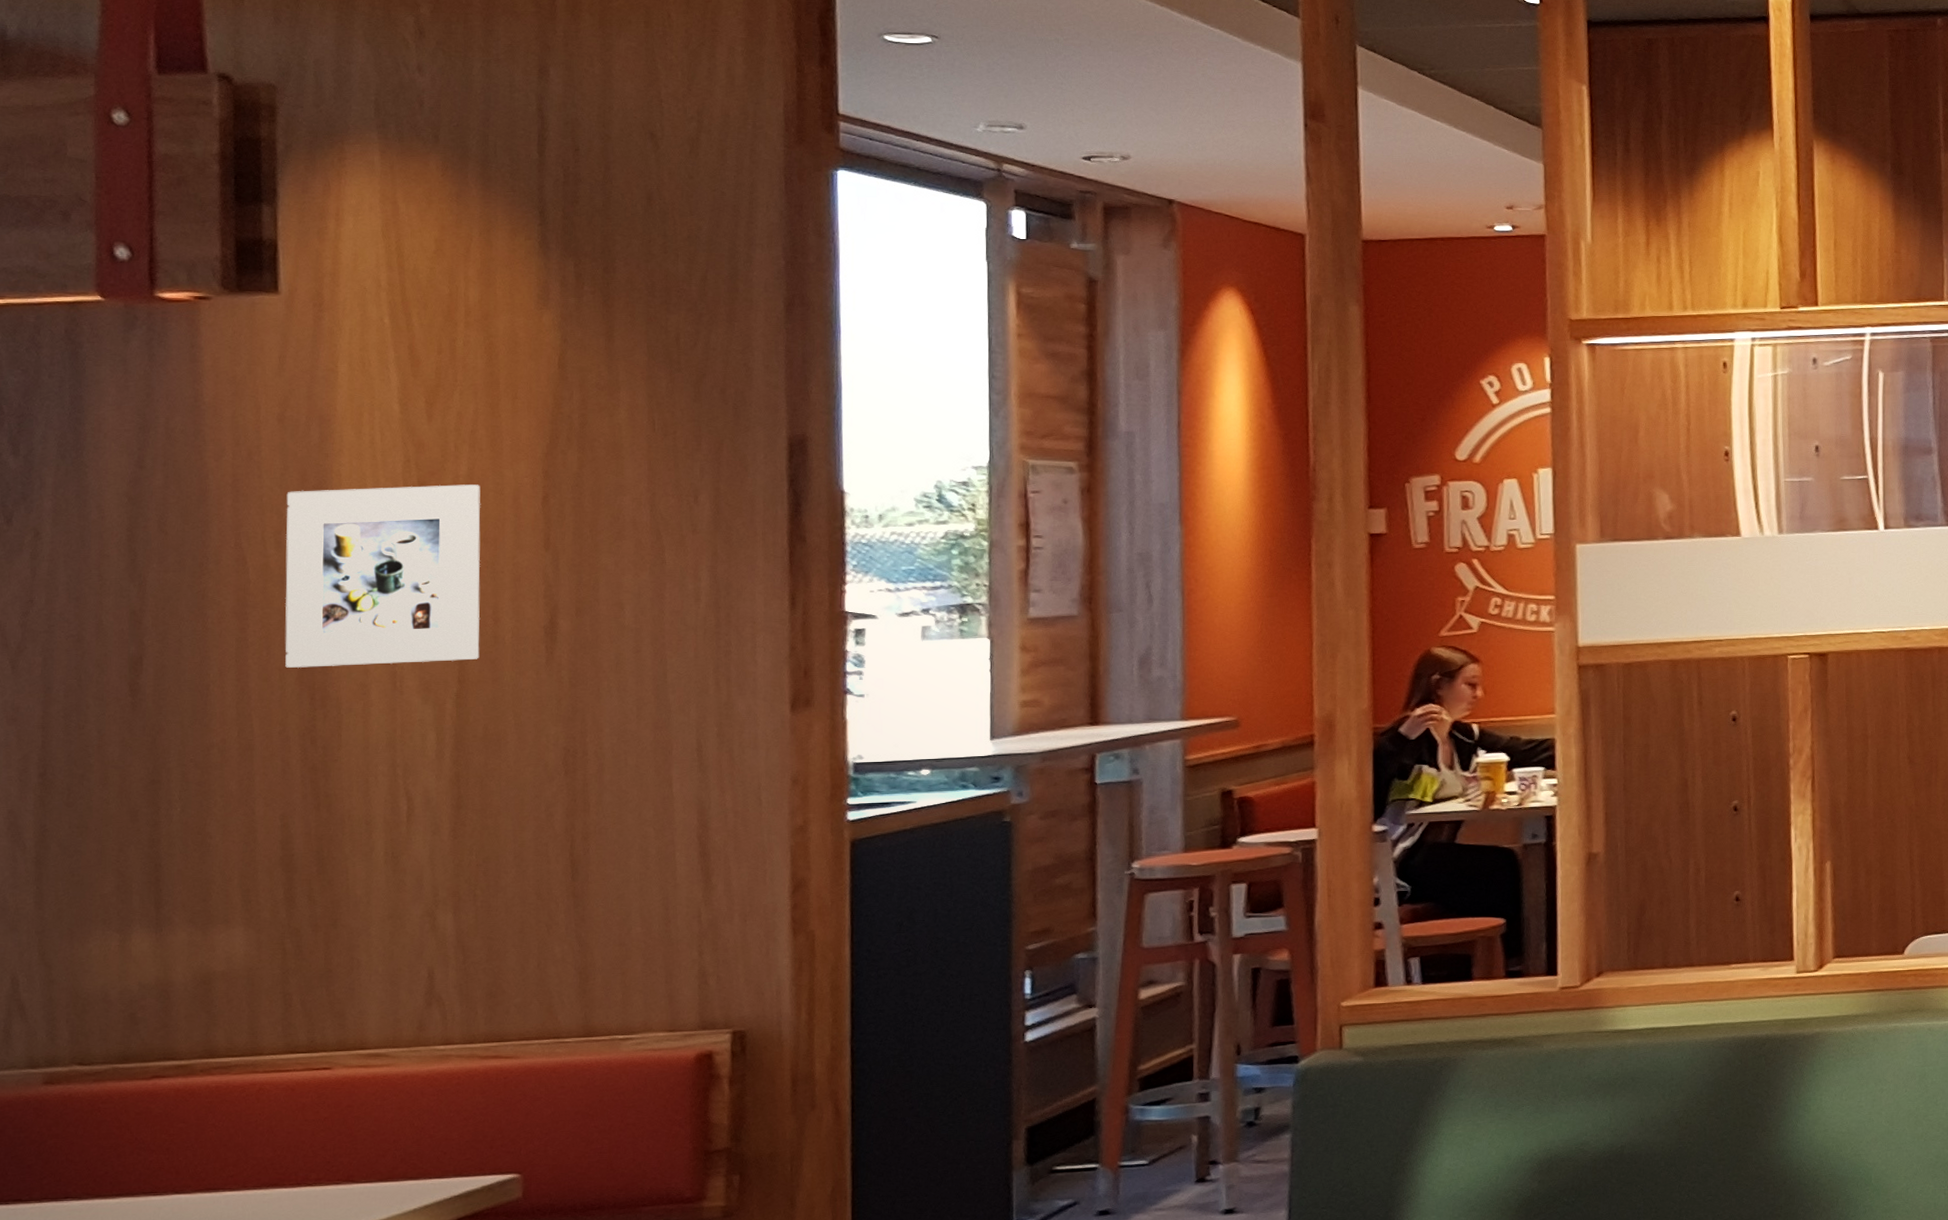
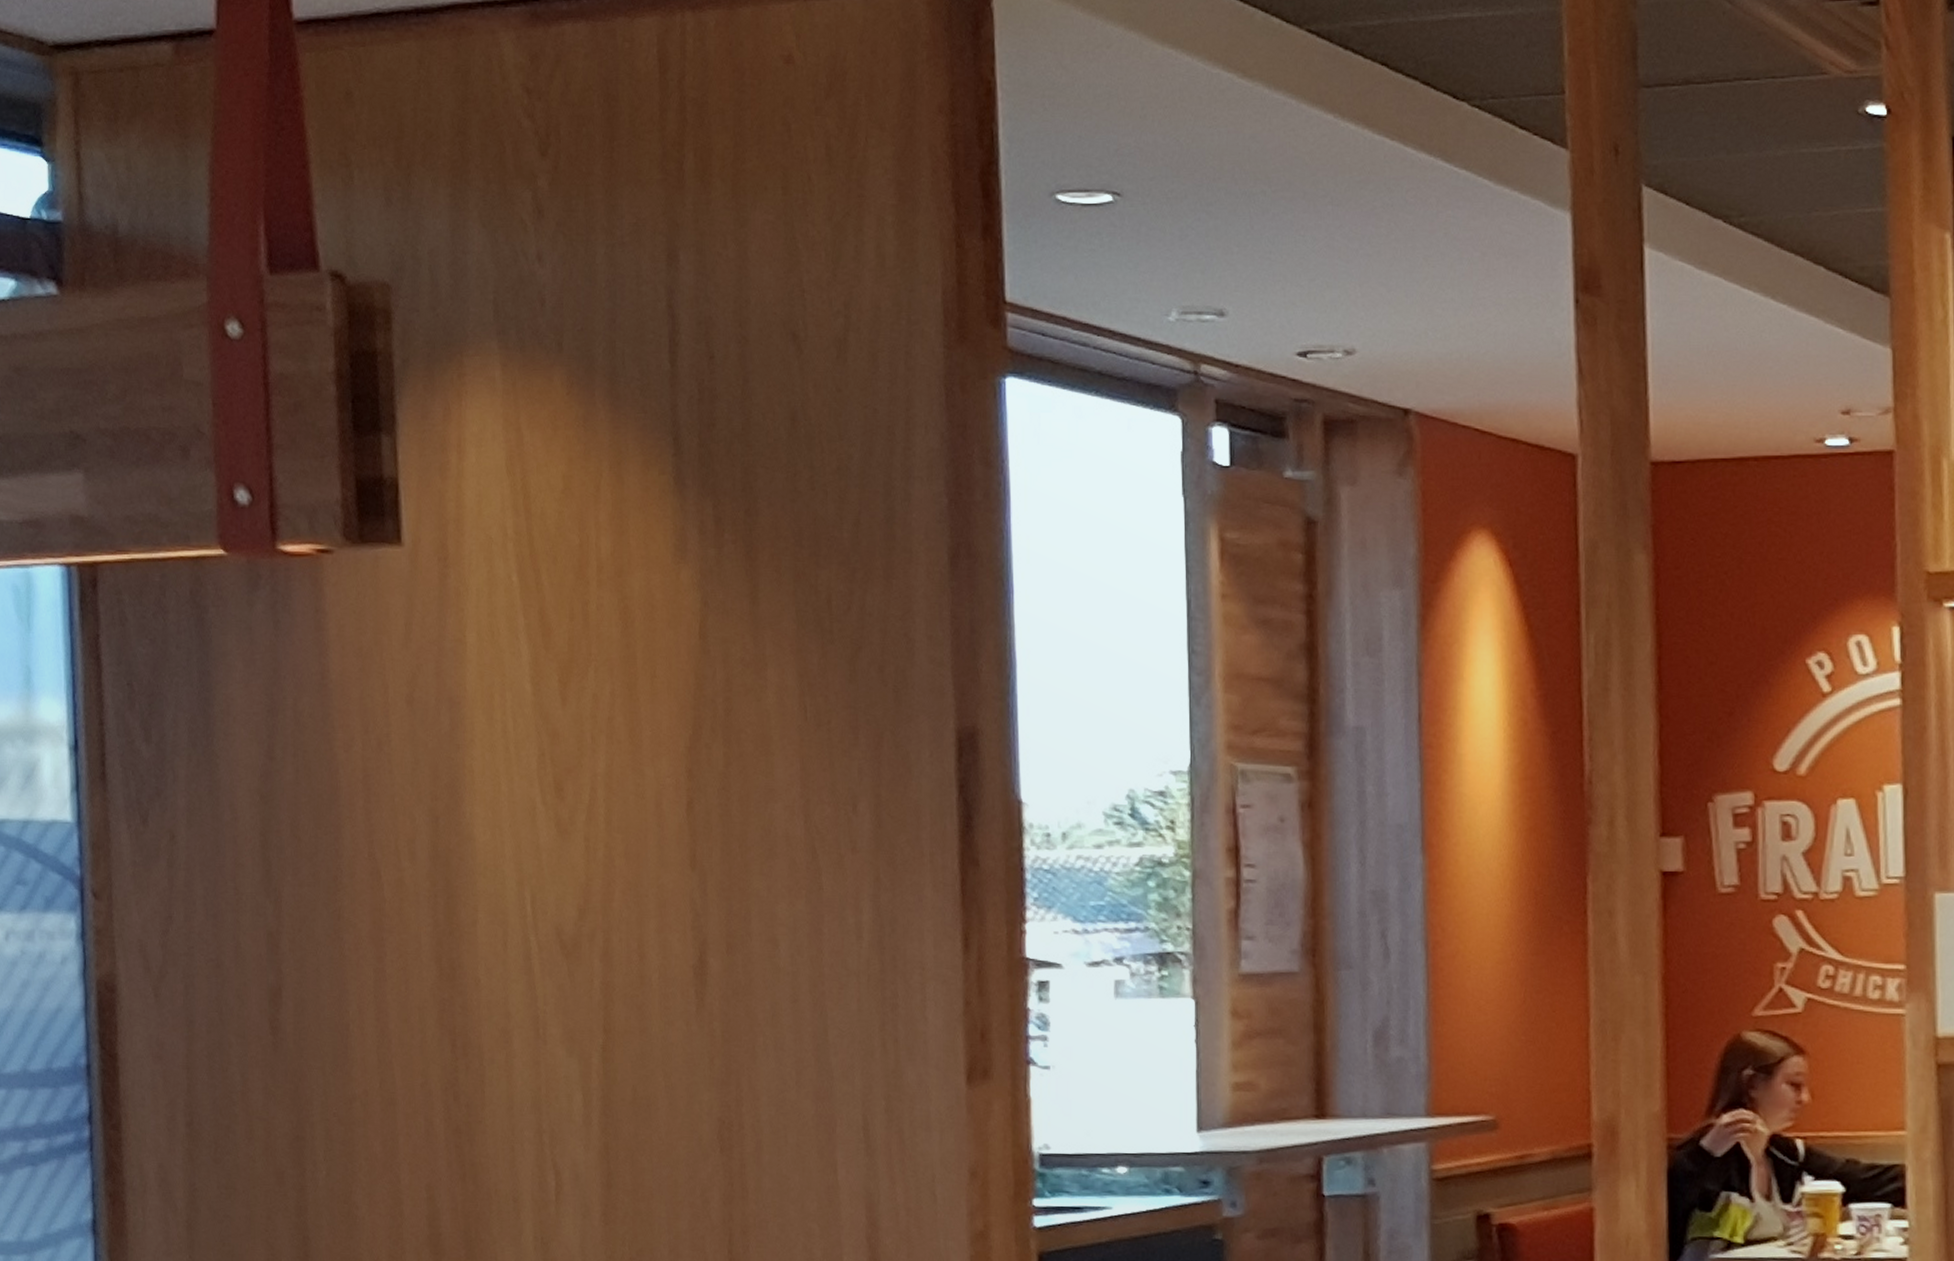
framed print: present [285,484,481,668] -> none [418,785,626,1008]

